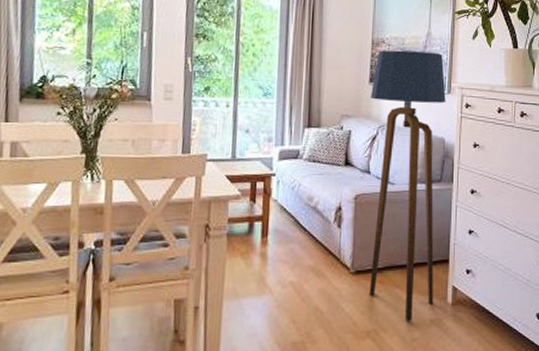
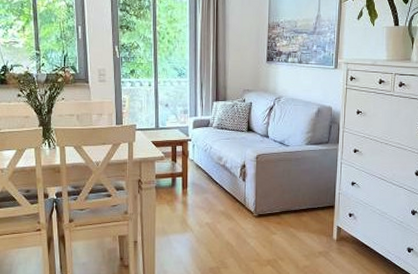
floor lamp: present [369,50,446,321] -> none [268,32,333,253]

